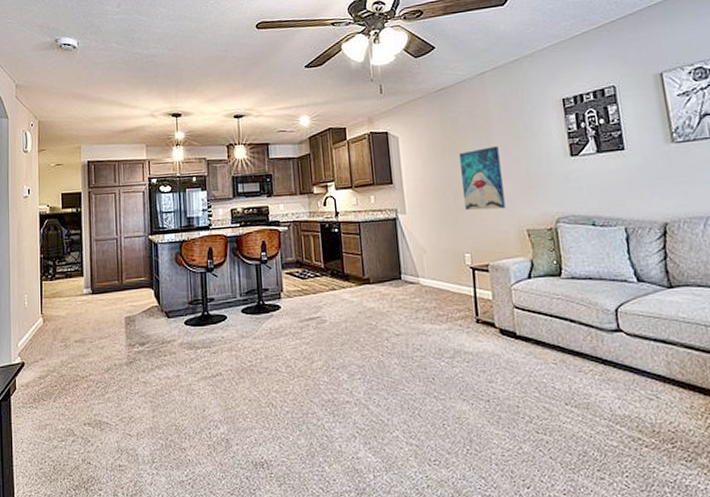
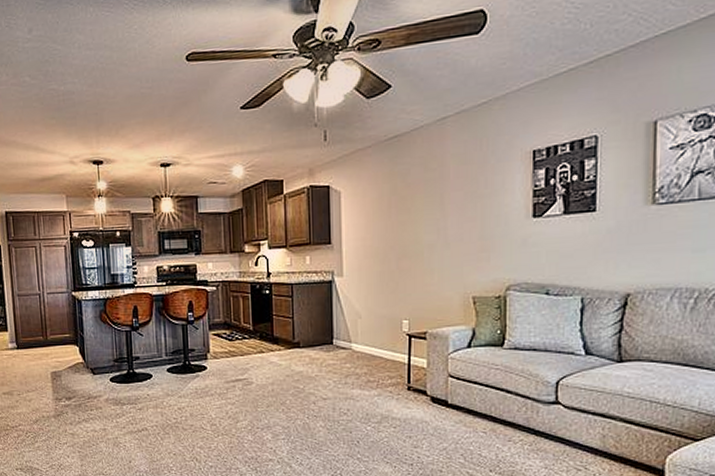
wall art: present [459,147,505,211] -> none [408,205,452,275]

